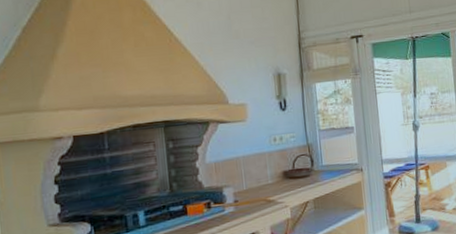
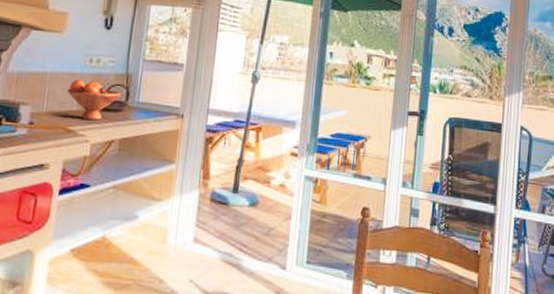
fruit bowl: none [261,155,307,189] -> present [67,79,122,120]

